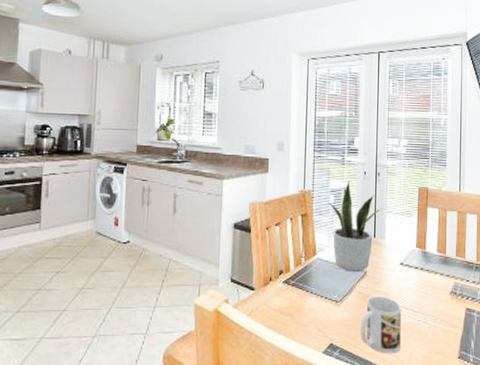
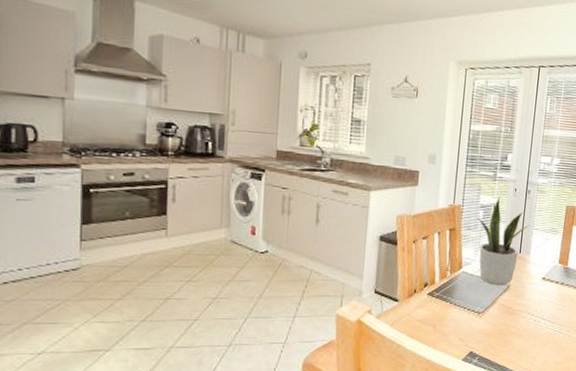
mug: present [360,296,401,354] -> none [499,308,540,361]

